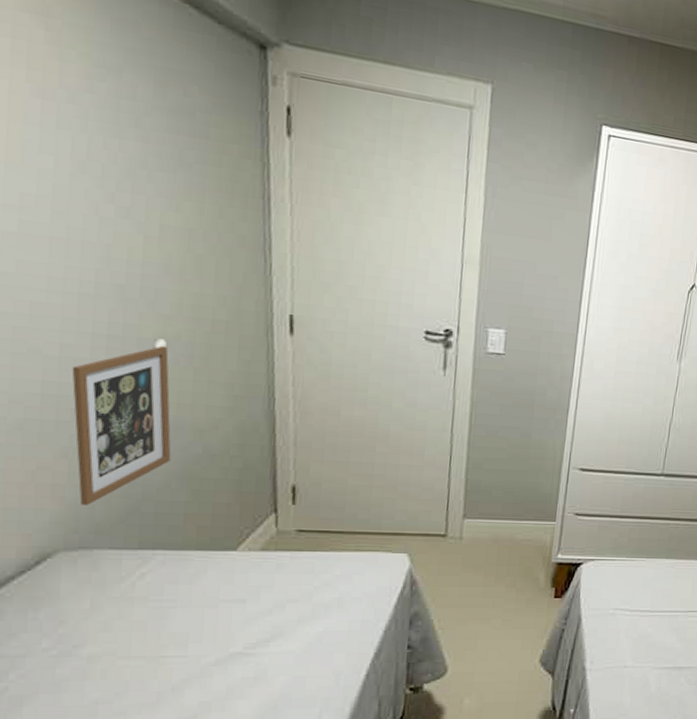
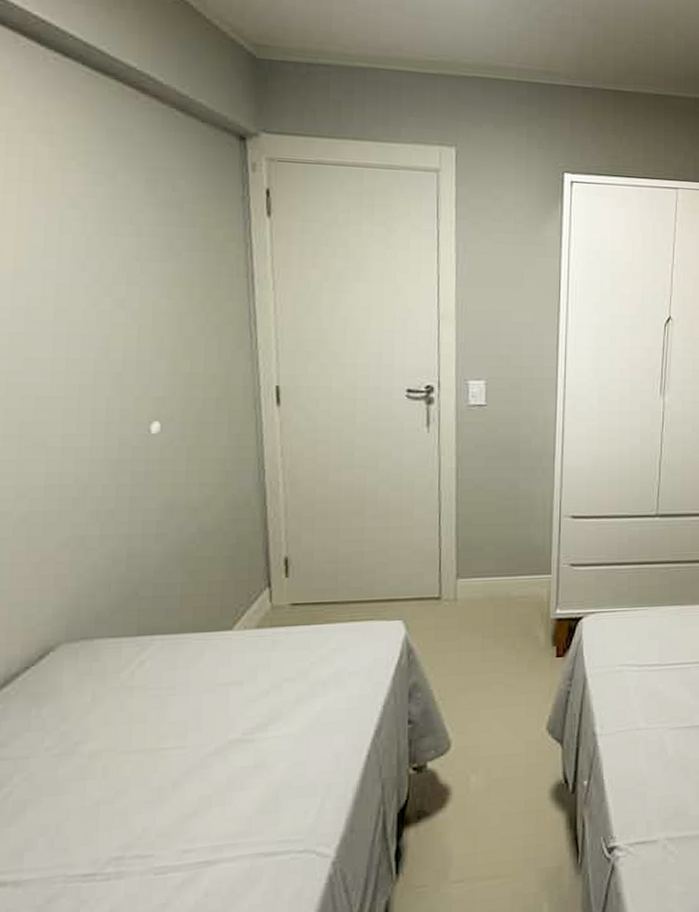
picture frame: present [71,345,172,505] -> none [73,427,167,594]

